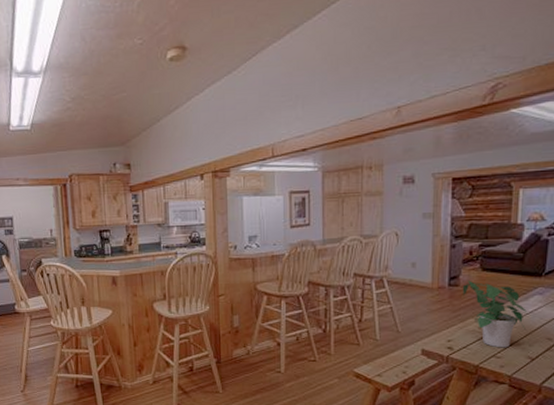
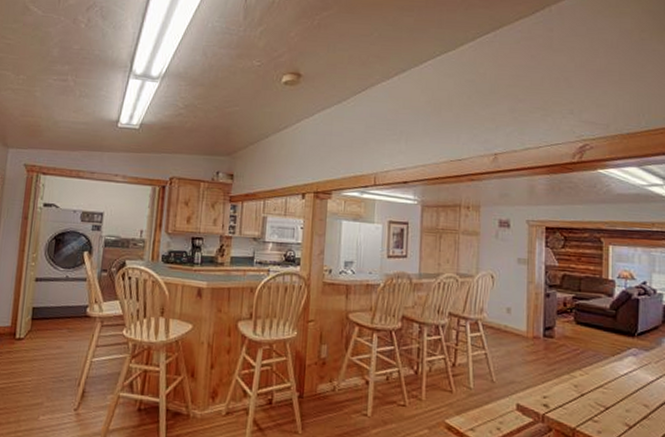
potted plant: present [462,280,528,348] -> none [557,332,623,412]

